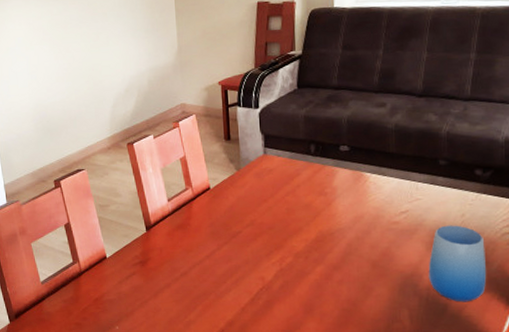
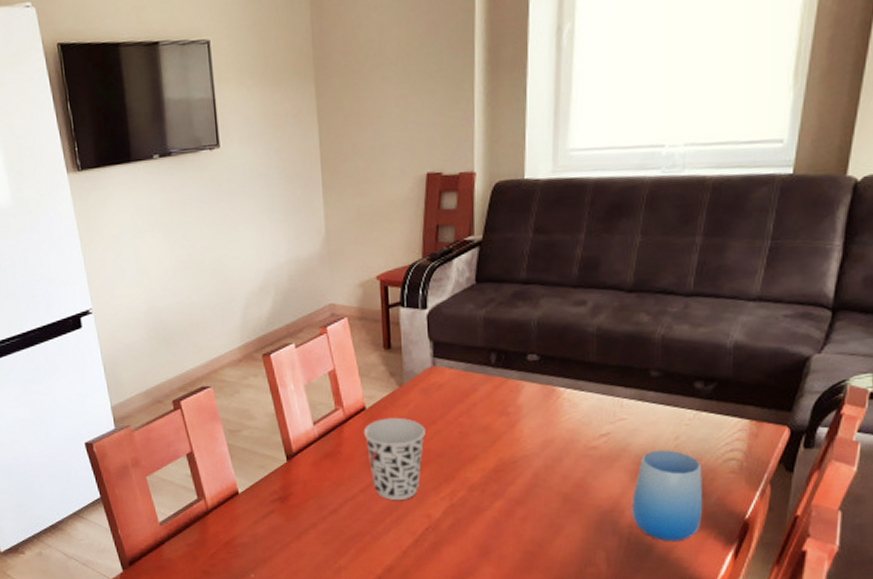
cup: none [208,196,259,265] -> present [363,417,425,500]

